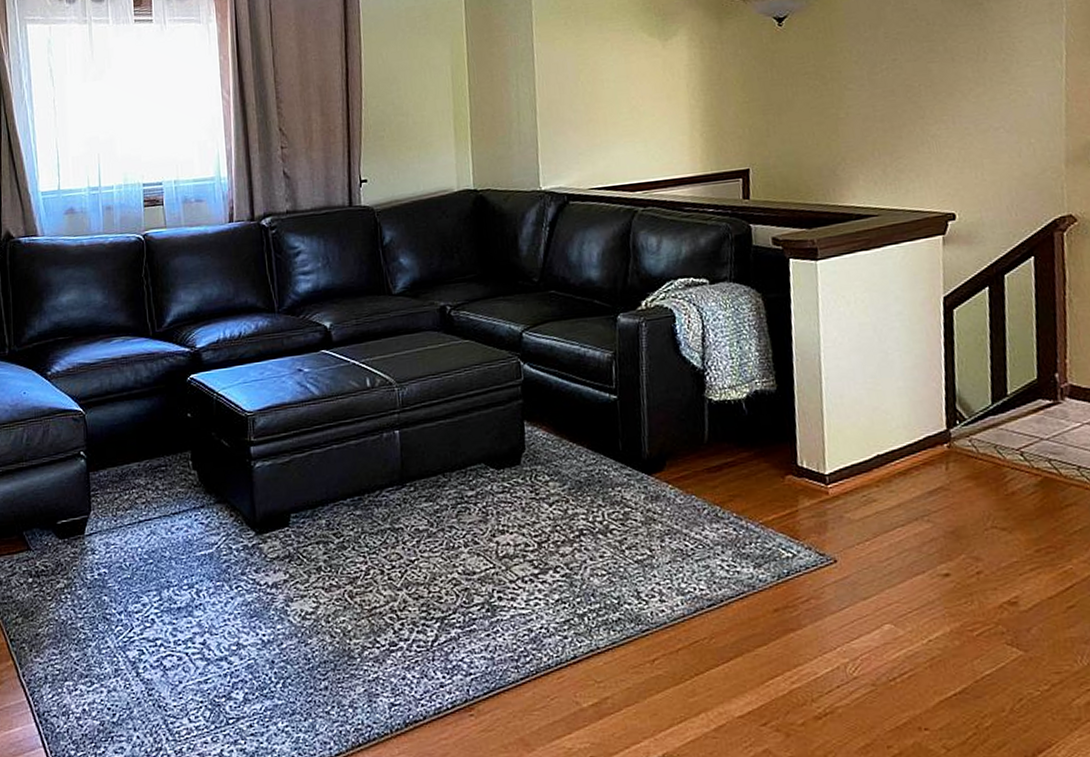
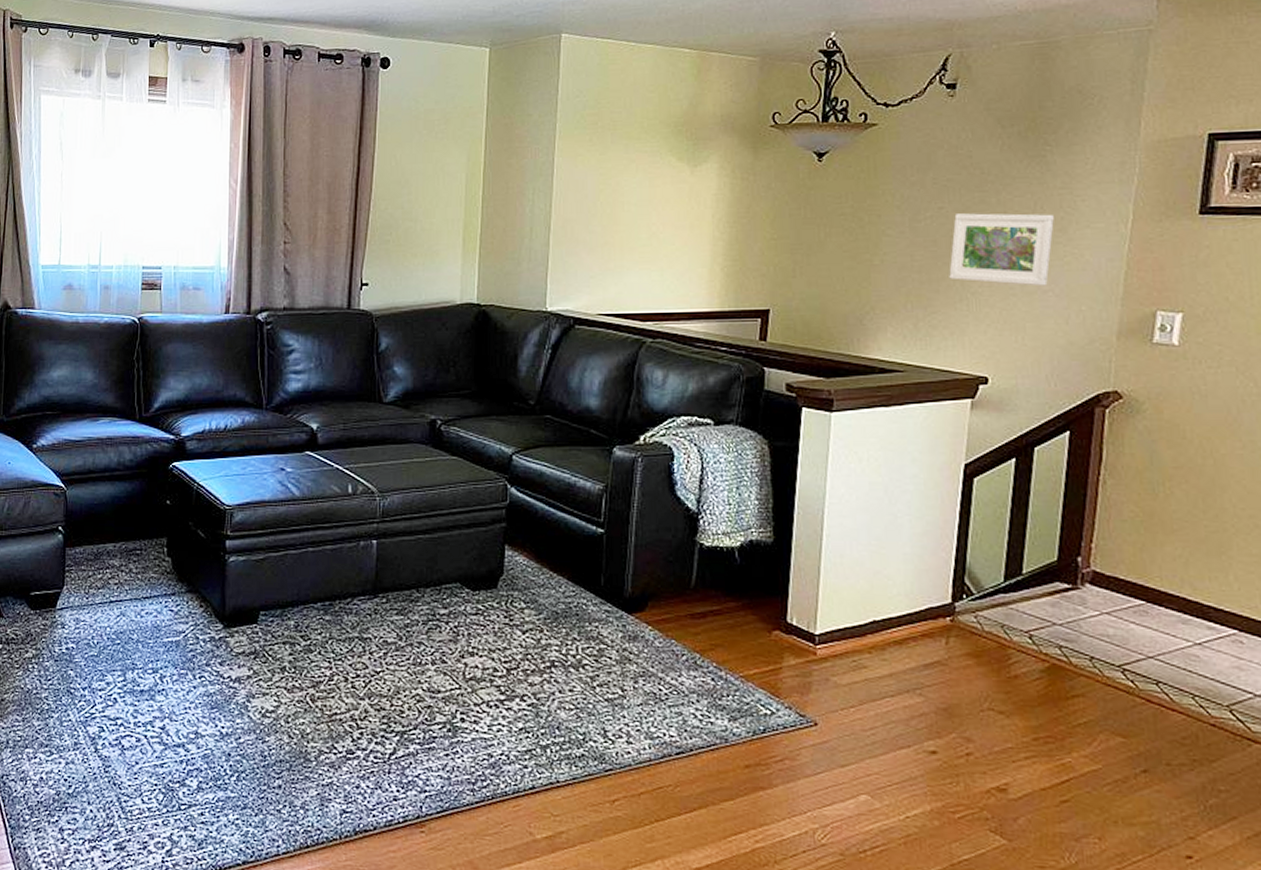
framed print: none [907,56,998,126] -> present [949,213,1054,286]

